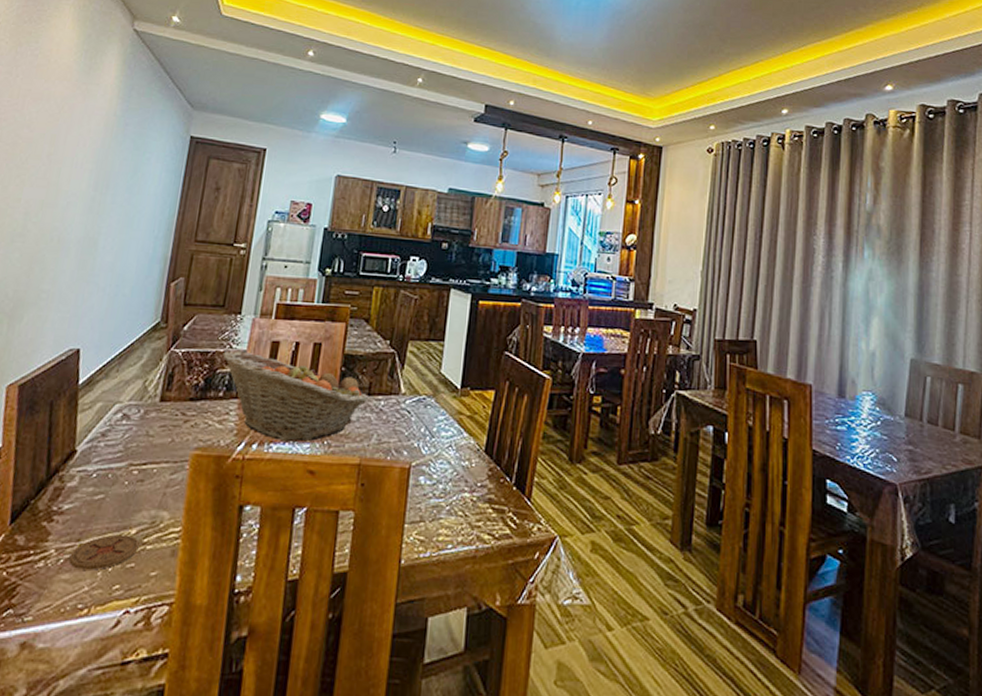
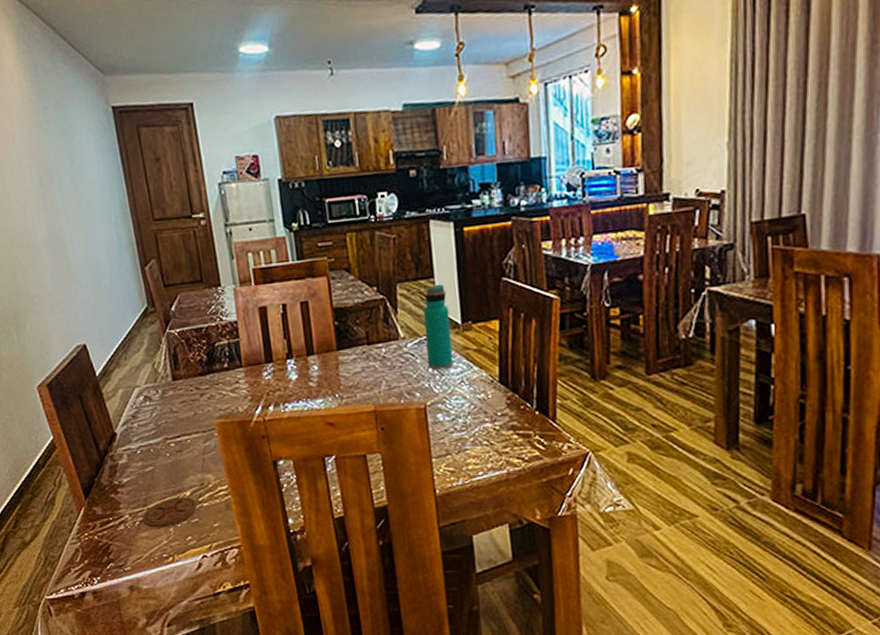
fruit basket: present [222,350,368,442] -> none [215,319,368,400]
water bottle: none [421,347,452,431] -> present [422,284,454,370]

